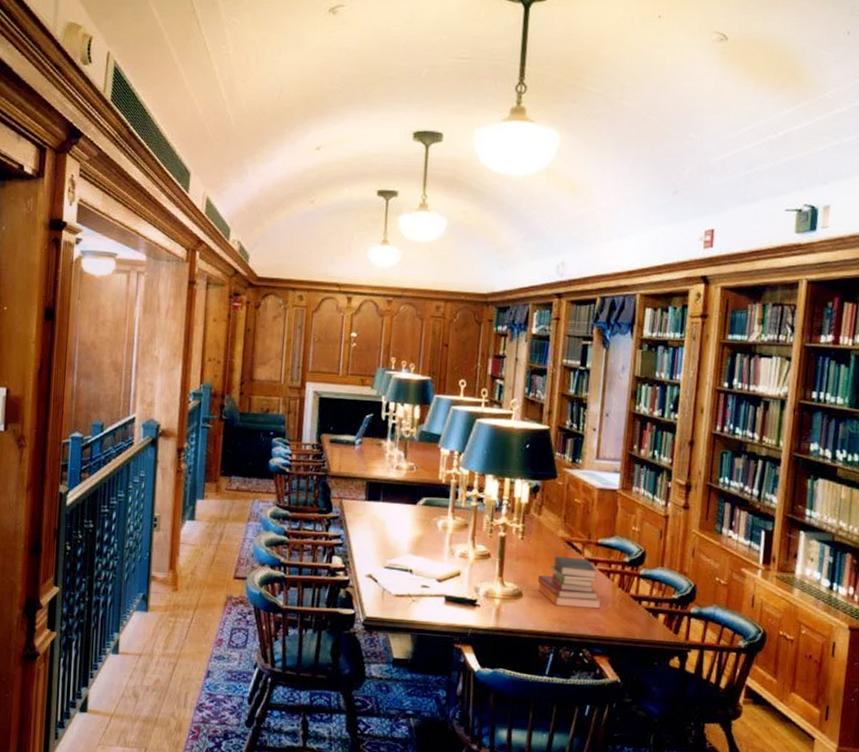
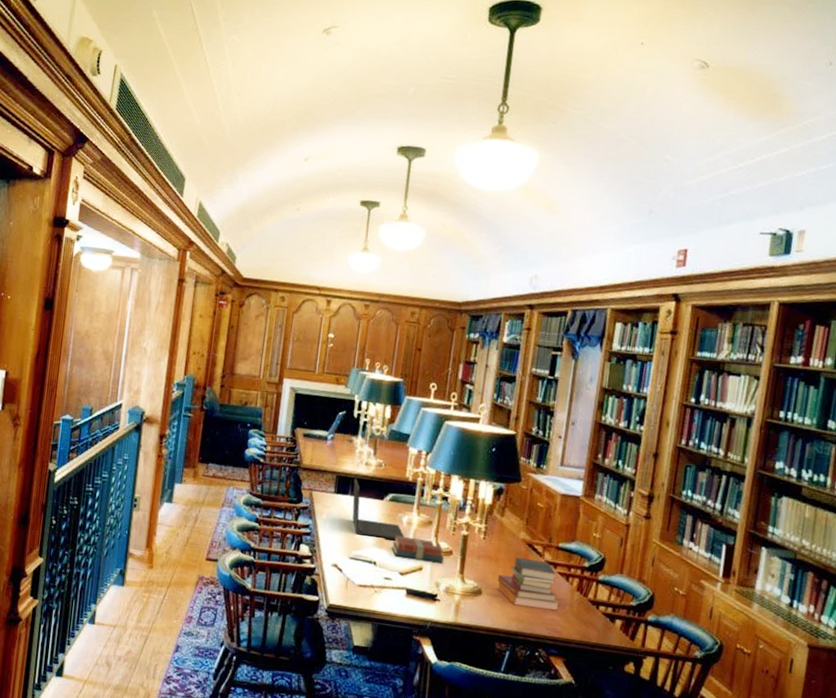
laptop: none [384,483,440,547] -> present [352,478,404,541]
books: none [428,540,482,566] -> present [392,535,444,562]

